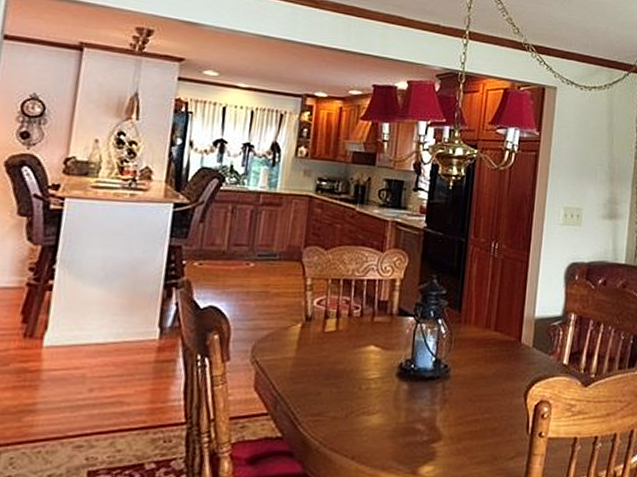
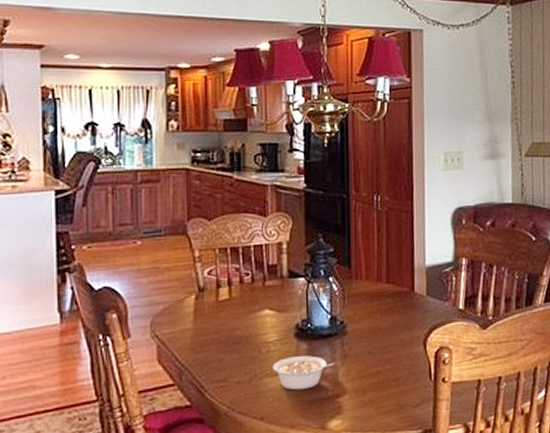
legume: none [370,397,434,432] -> present [272,355,335,391]

